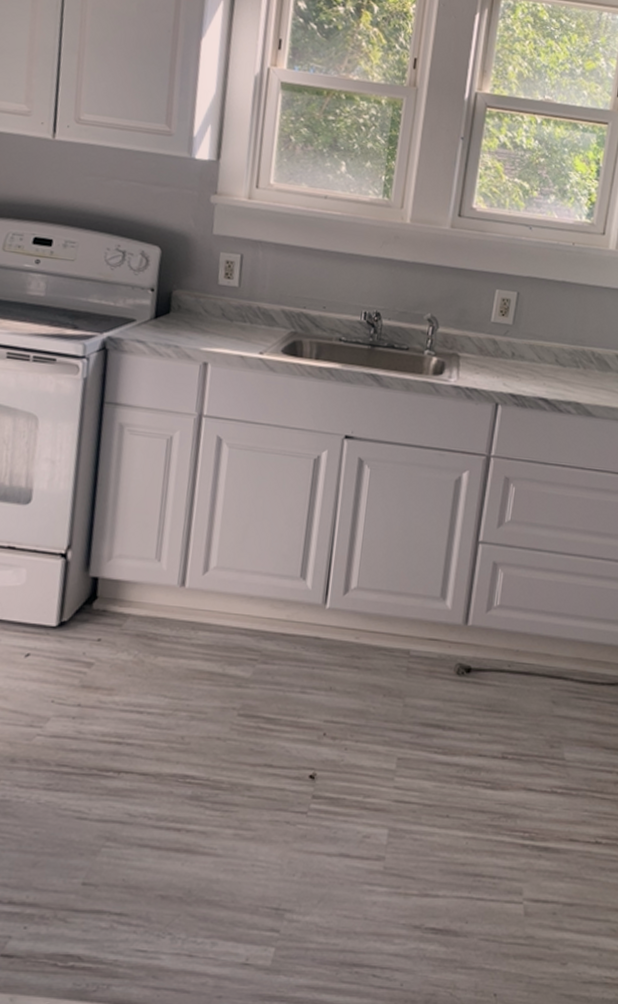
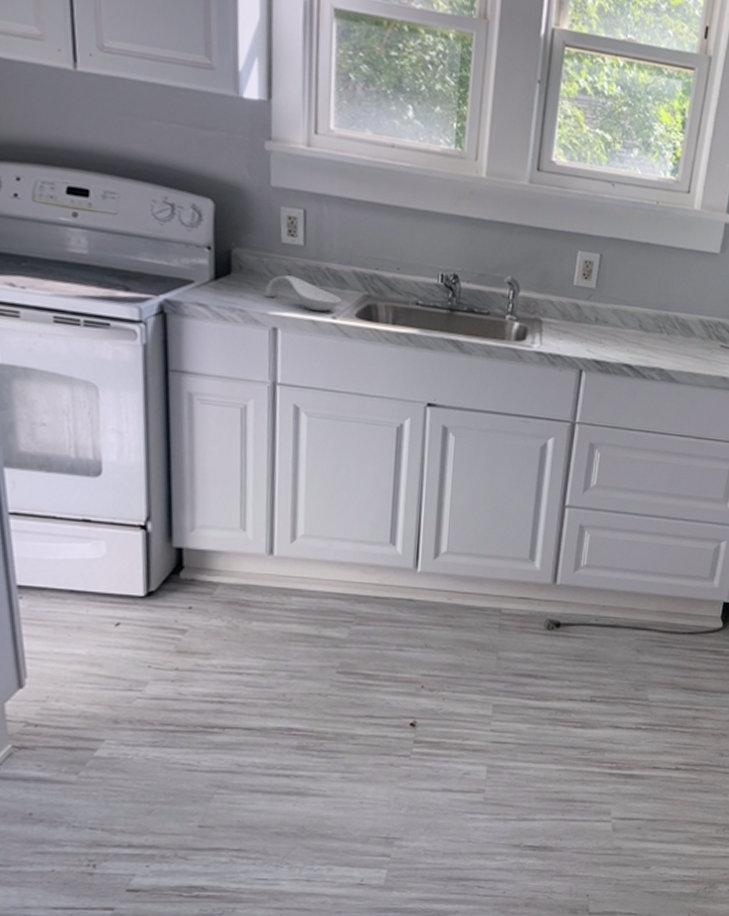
spoon rest: none [199,314,270,347] -> present [265,275,342,311]

